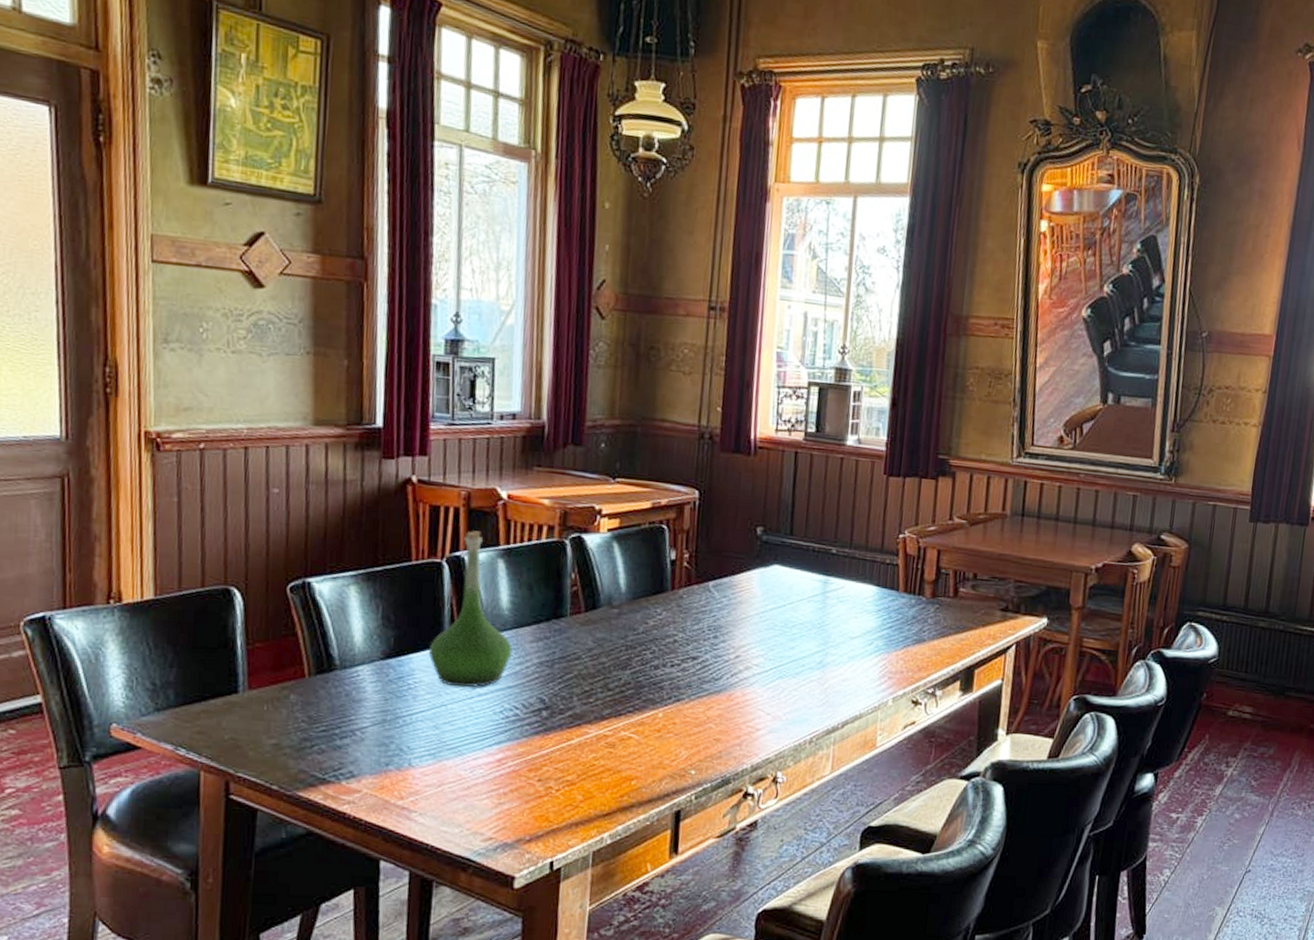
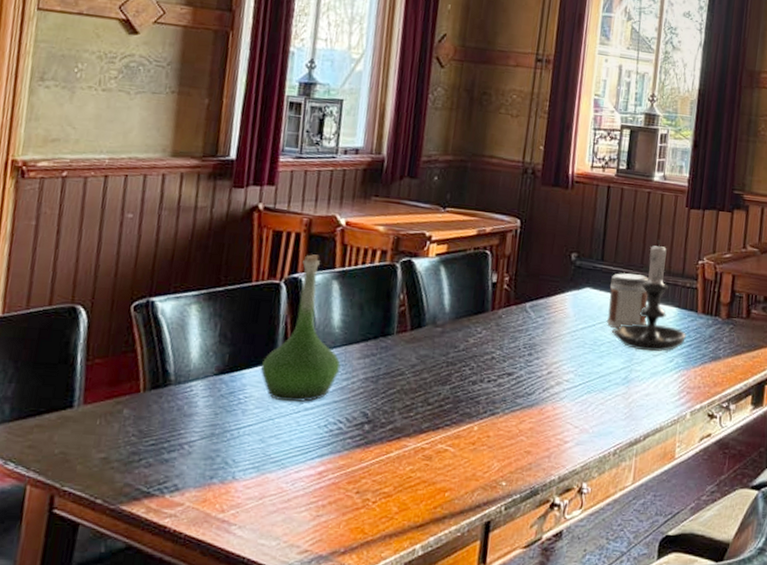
jar: none [798,548,844,609] -> present [607,273,649,328]
candle holder: none [803,511,887,634] -> present [611,240,686,352]

